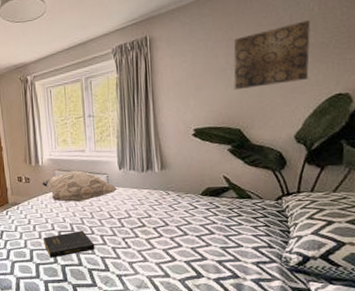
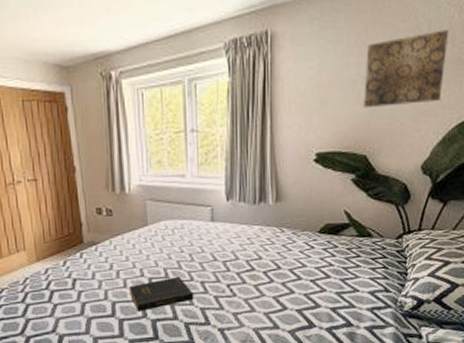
decorative pillow: present [42,171,118,202] -> none [129,201,224,242]

